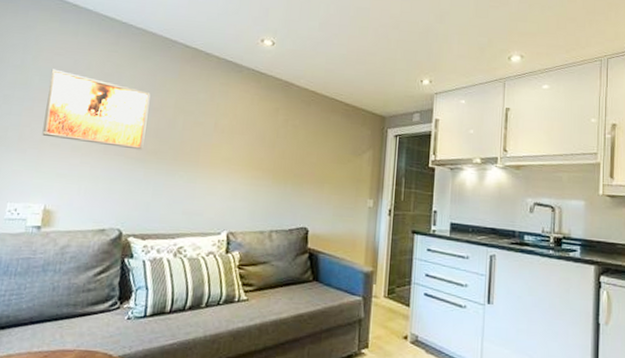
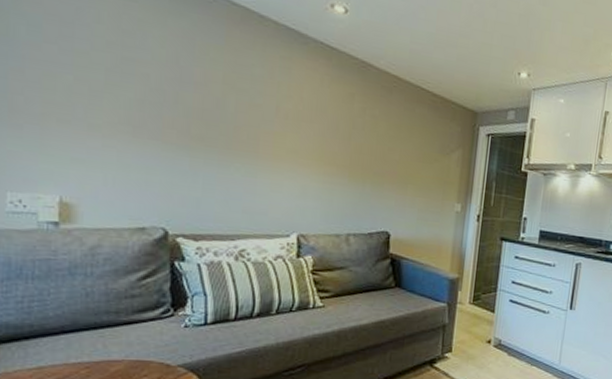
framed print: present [42,69,151,150] -> none [42,17,189,135]

